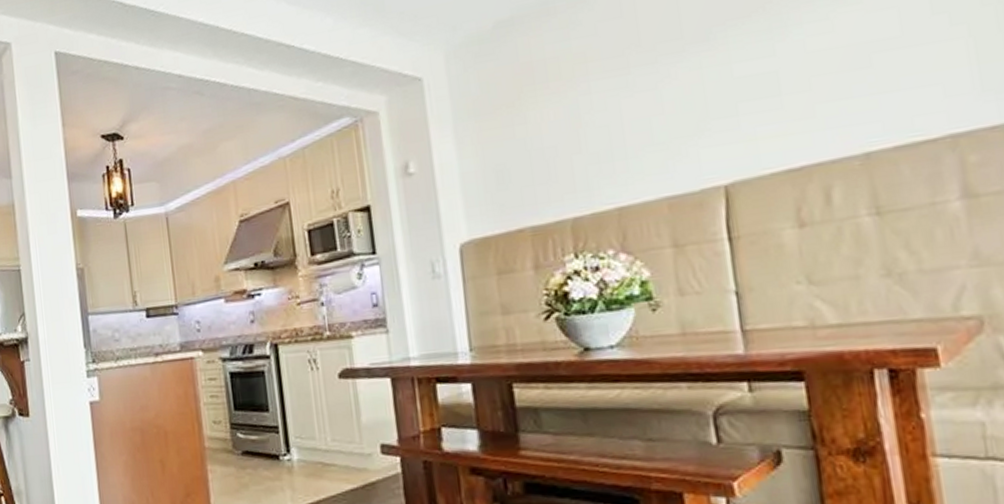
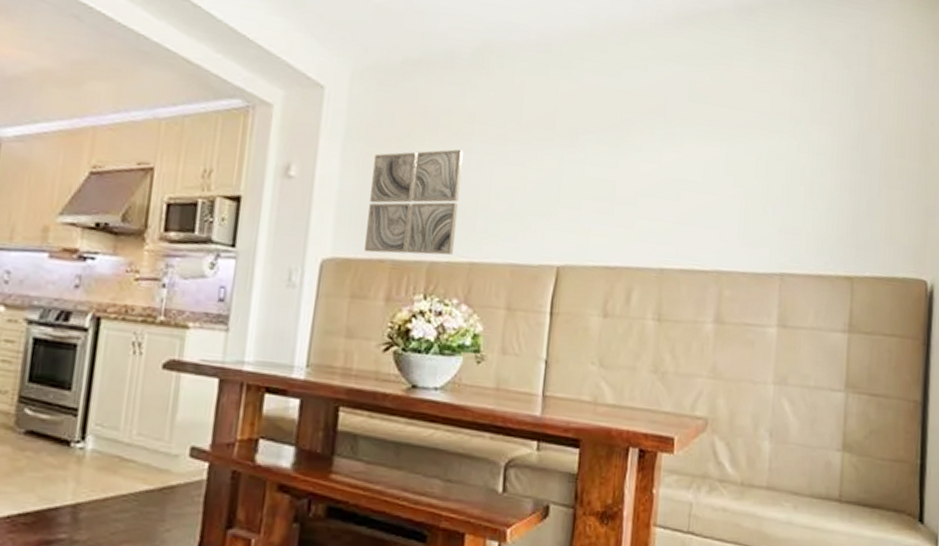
wall art: none [488,93,597,226] -> present [364,149,464,255]

